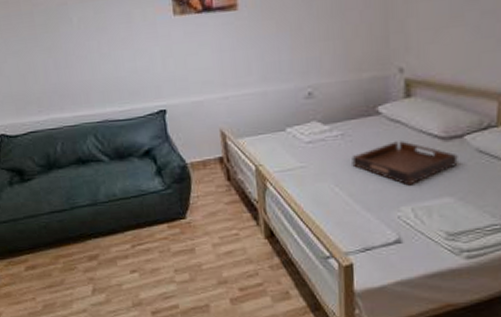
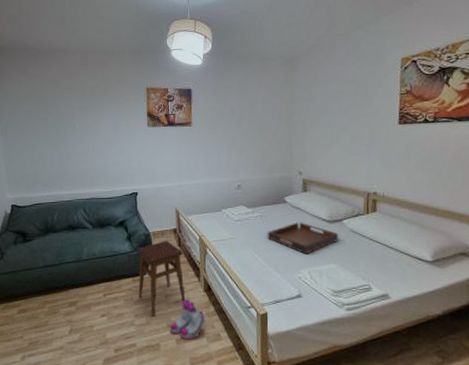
stool: none [170,174,241,271] -> present [137,241,186,317]
boots: none [222,249,269,298] -> present [170,299,206,339]

